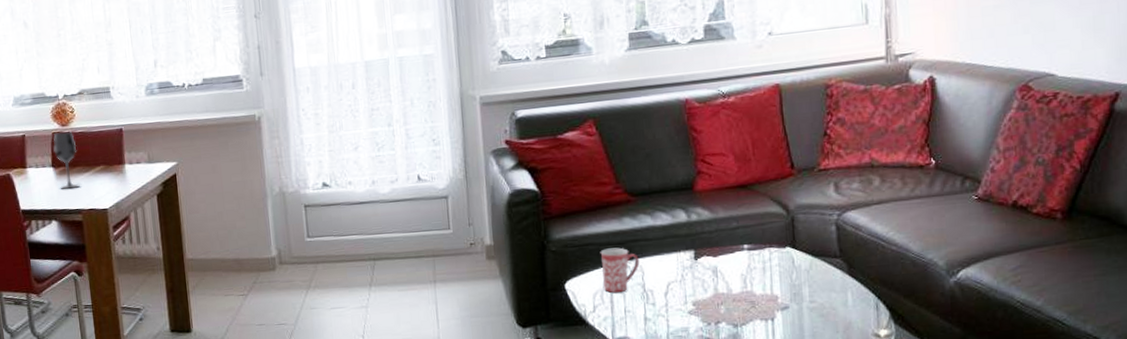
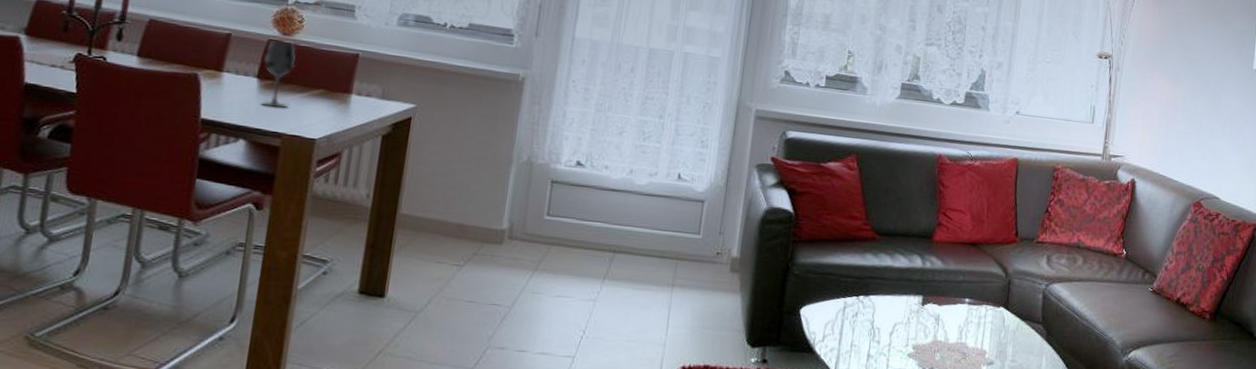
mug: present [600,247,640,293] -> none [836,280,873,325]

